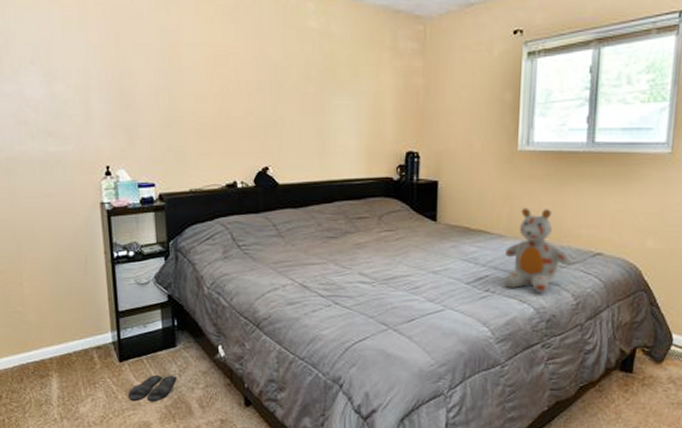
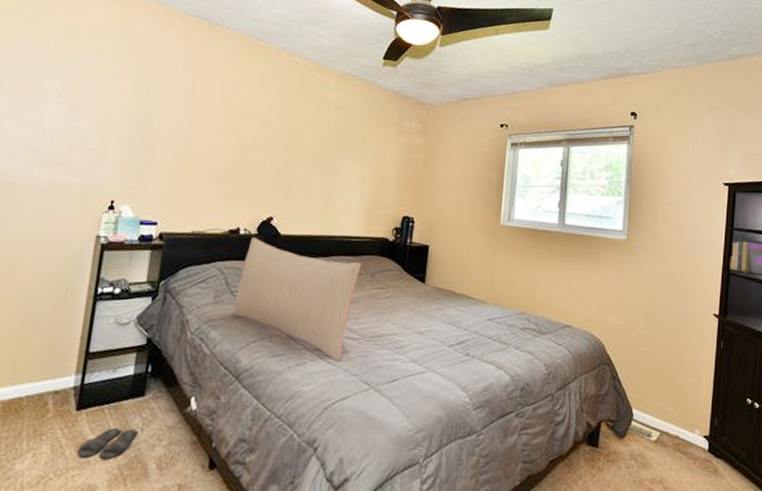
pillow: none [241,189,367,306] -> present [231,236,362,363]
stuffed bear: present [504,207,571,294] -> none [483,277,544,361]

